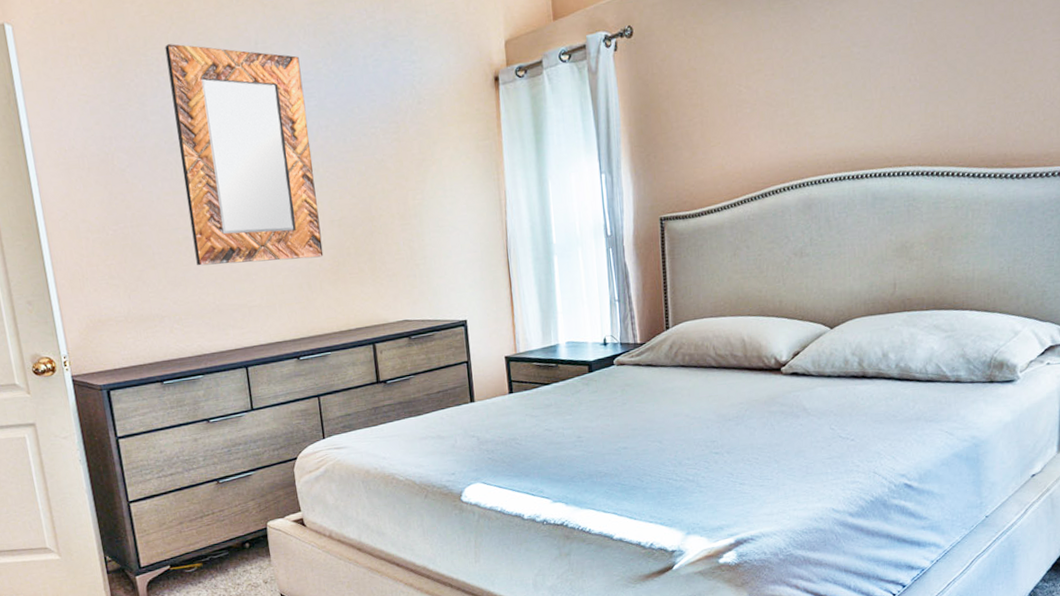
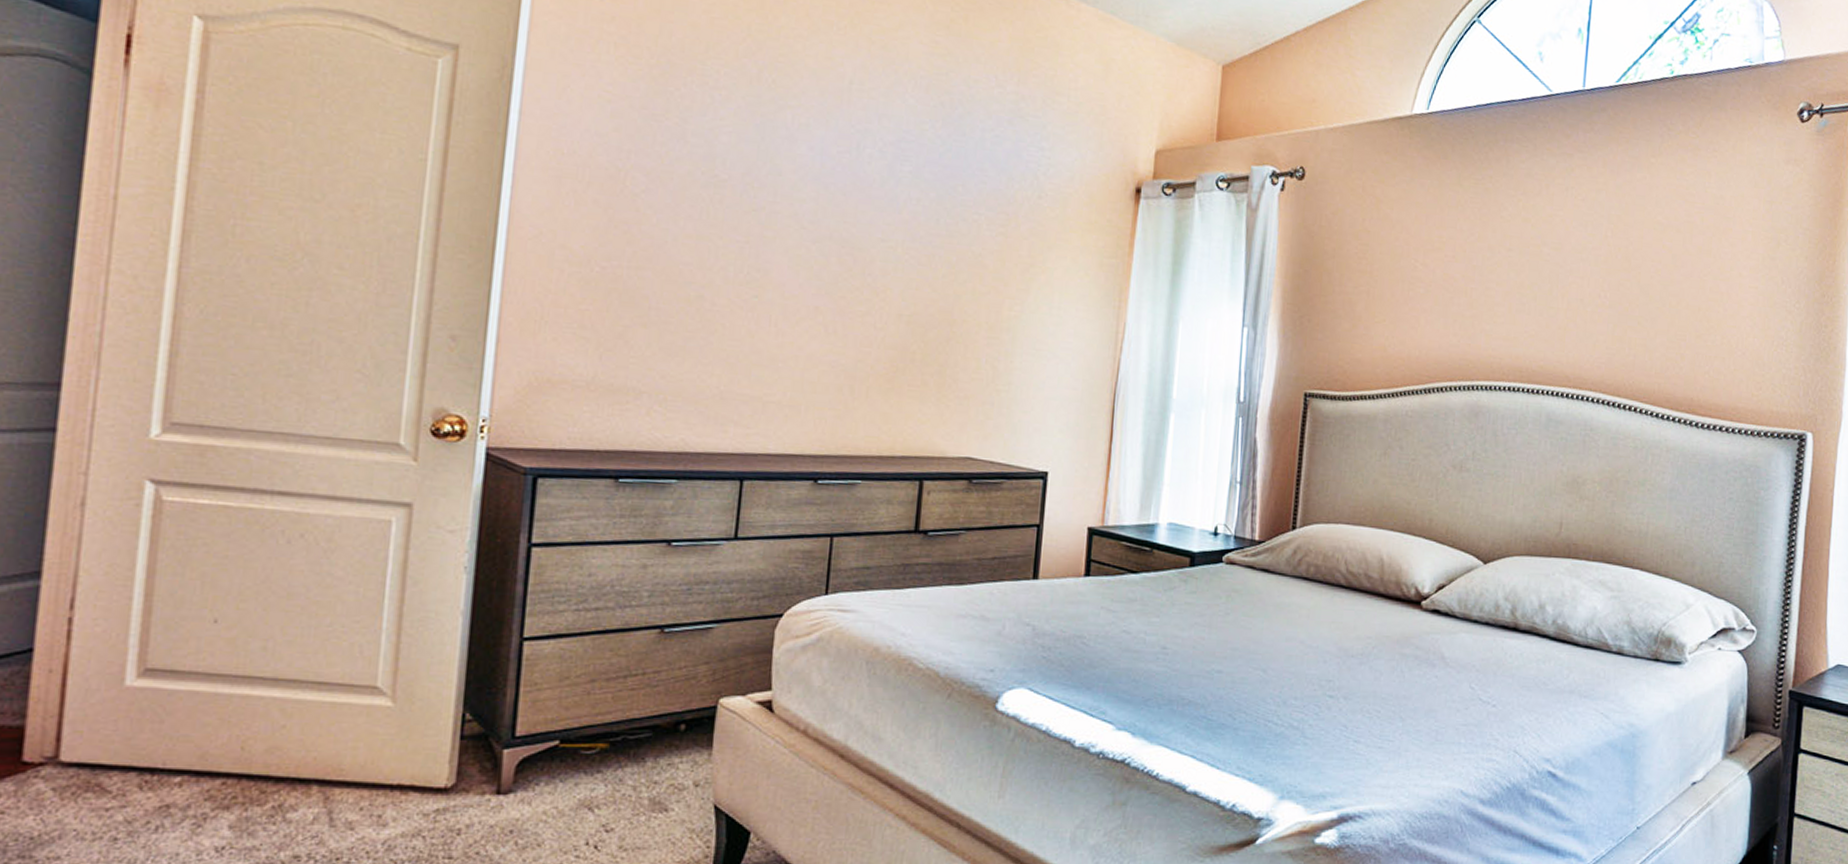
home mirror: present [165,43,324,266] -> none [706,57,901,357]

